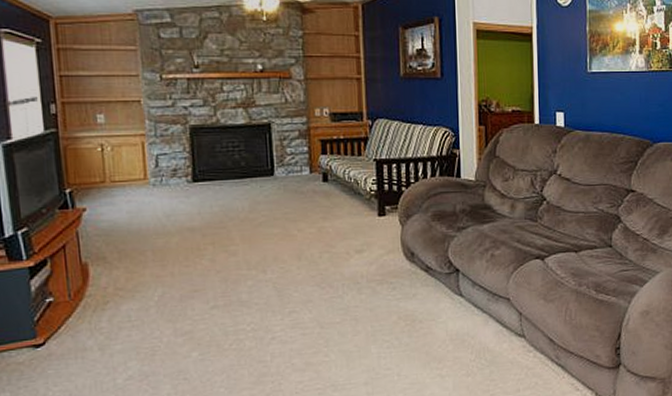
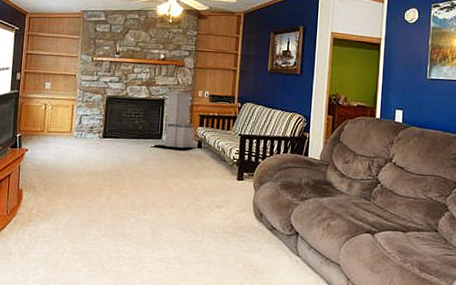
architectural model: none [265,111,322,186] -> present [154,91,197,150]

